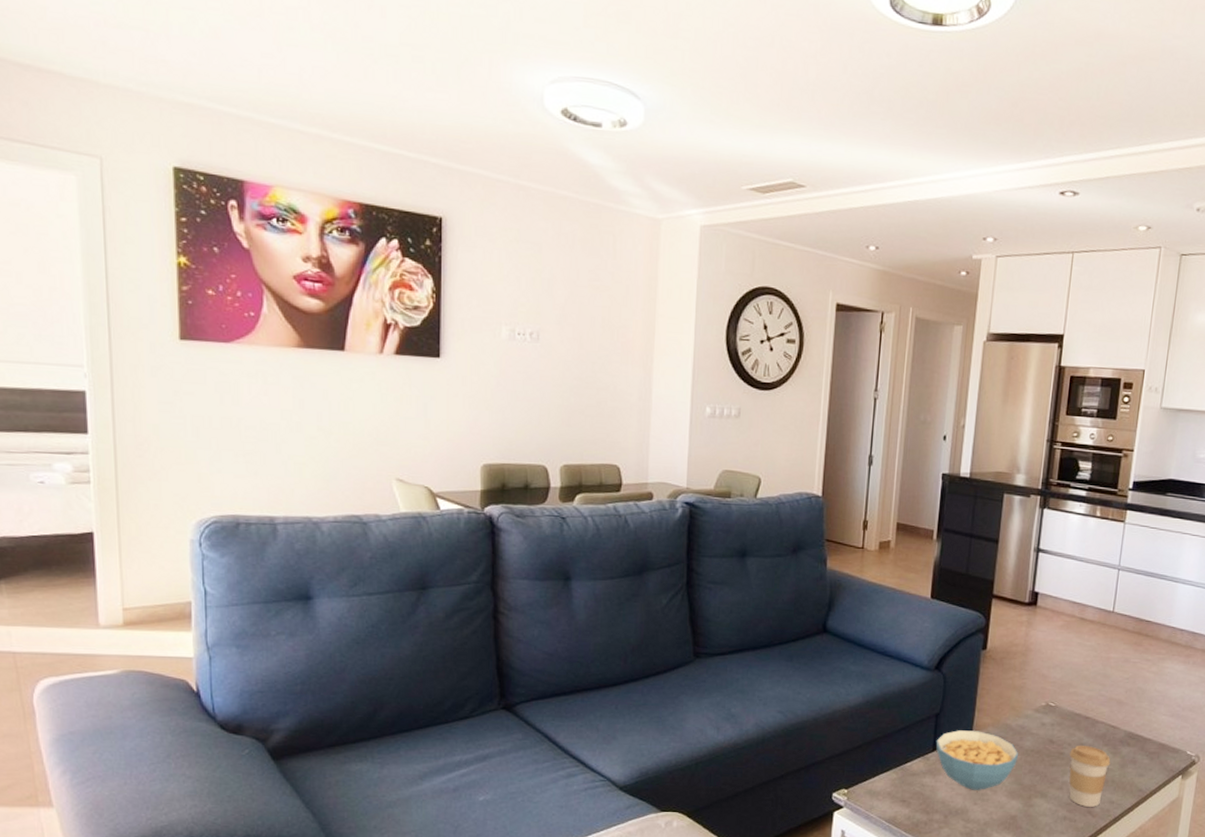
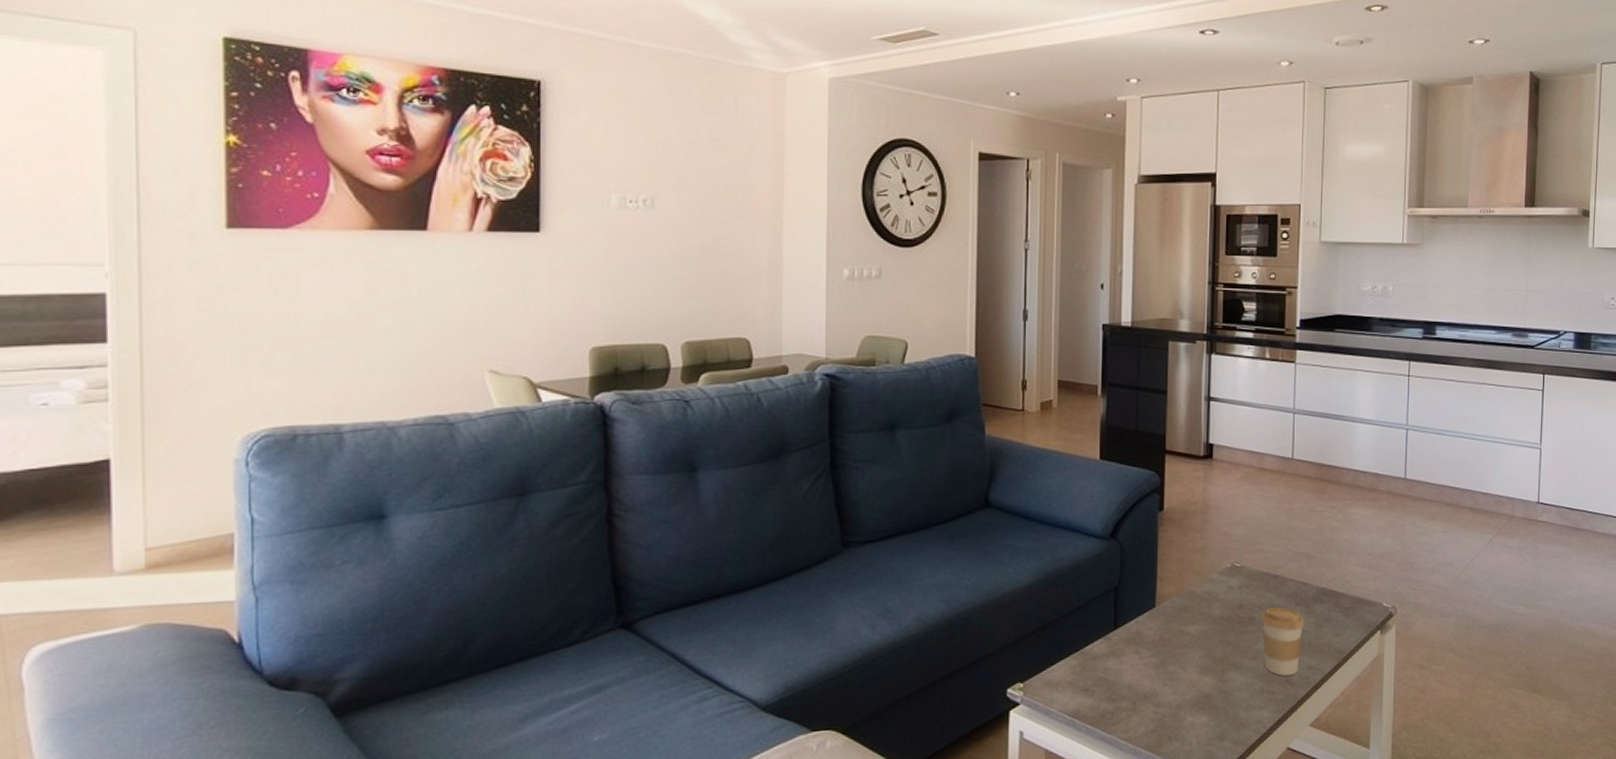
cereal bowl: present [935,730,1019,790] -> none [1117,602,1208,670]

